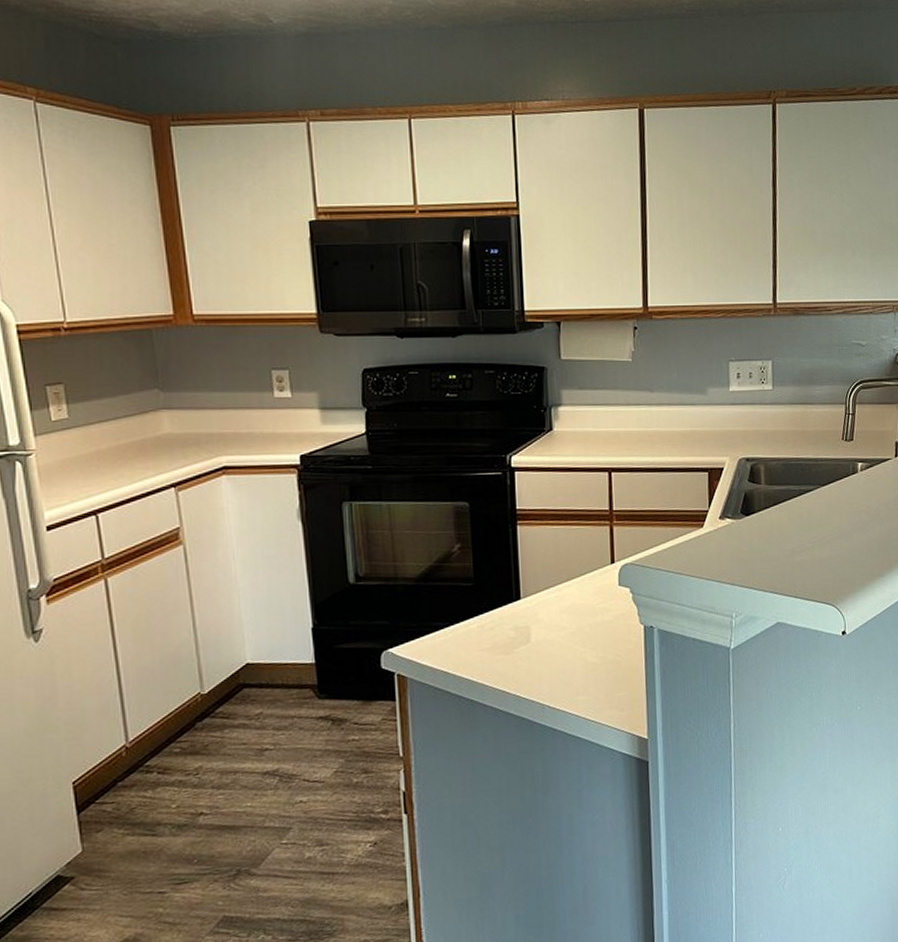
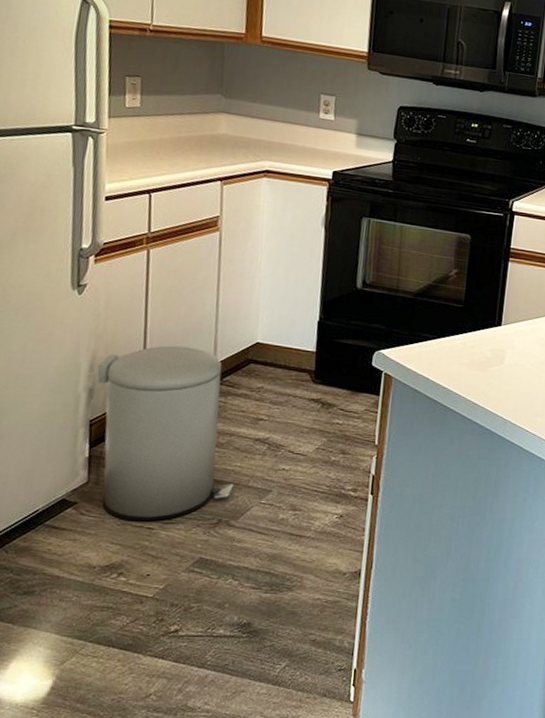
pedal bin: none [70,681,249,889] -> present [97,345,235,523]

